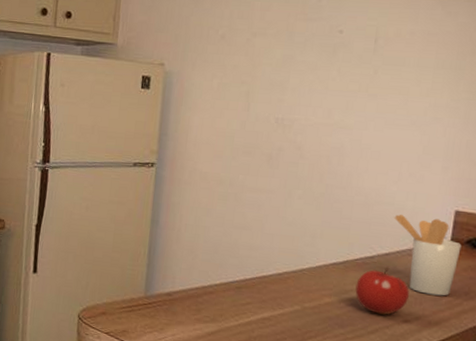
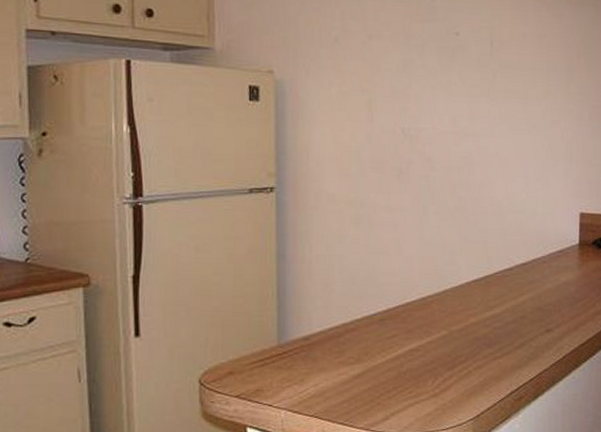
fruit: present [355,267,409,315] -> none [499,277,548,327]
utensil holder: present [393,214,462,296] -> none [526,222,589,300]

